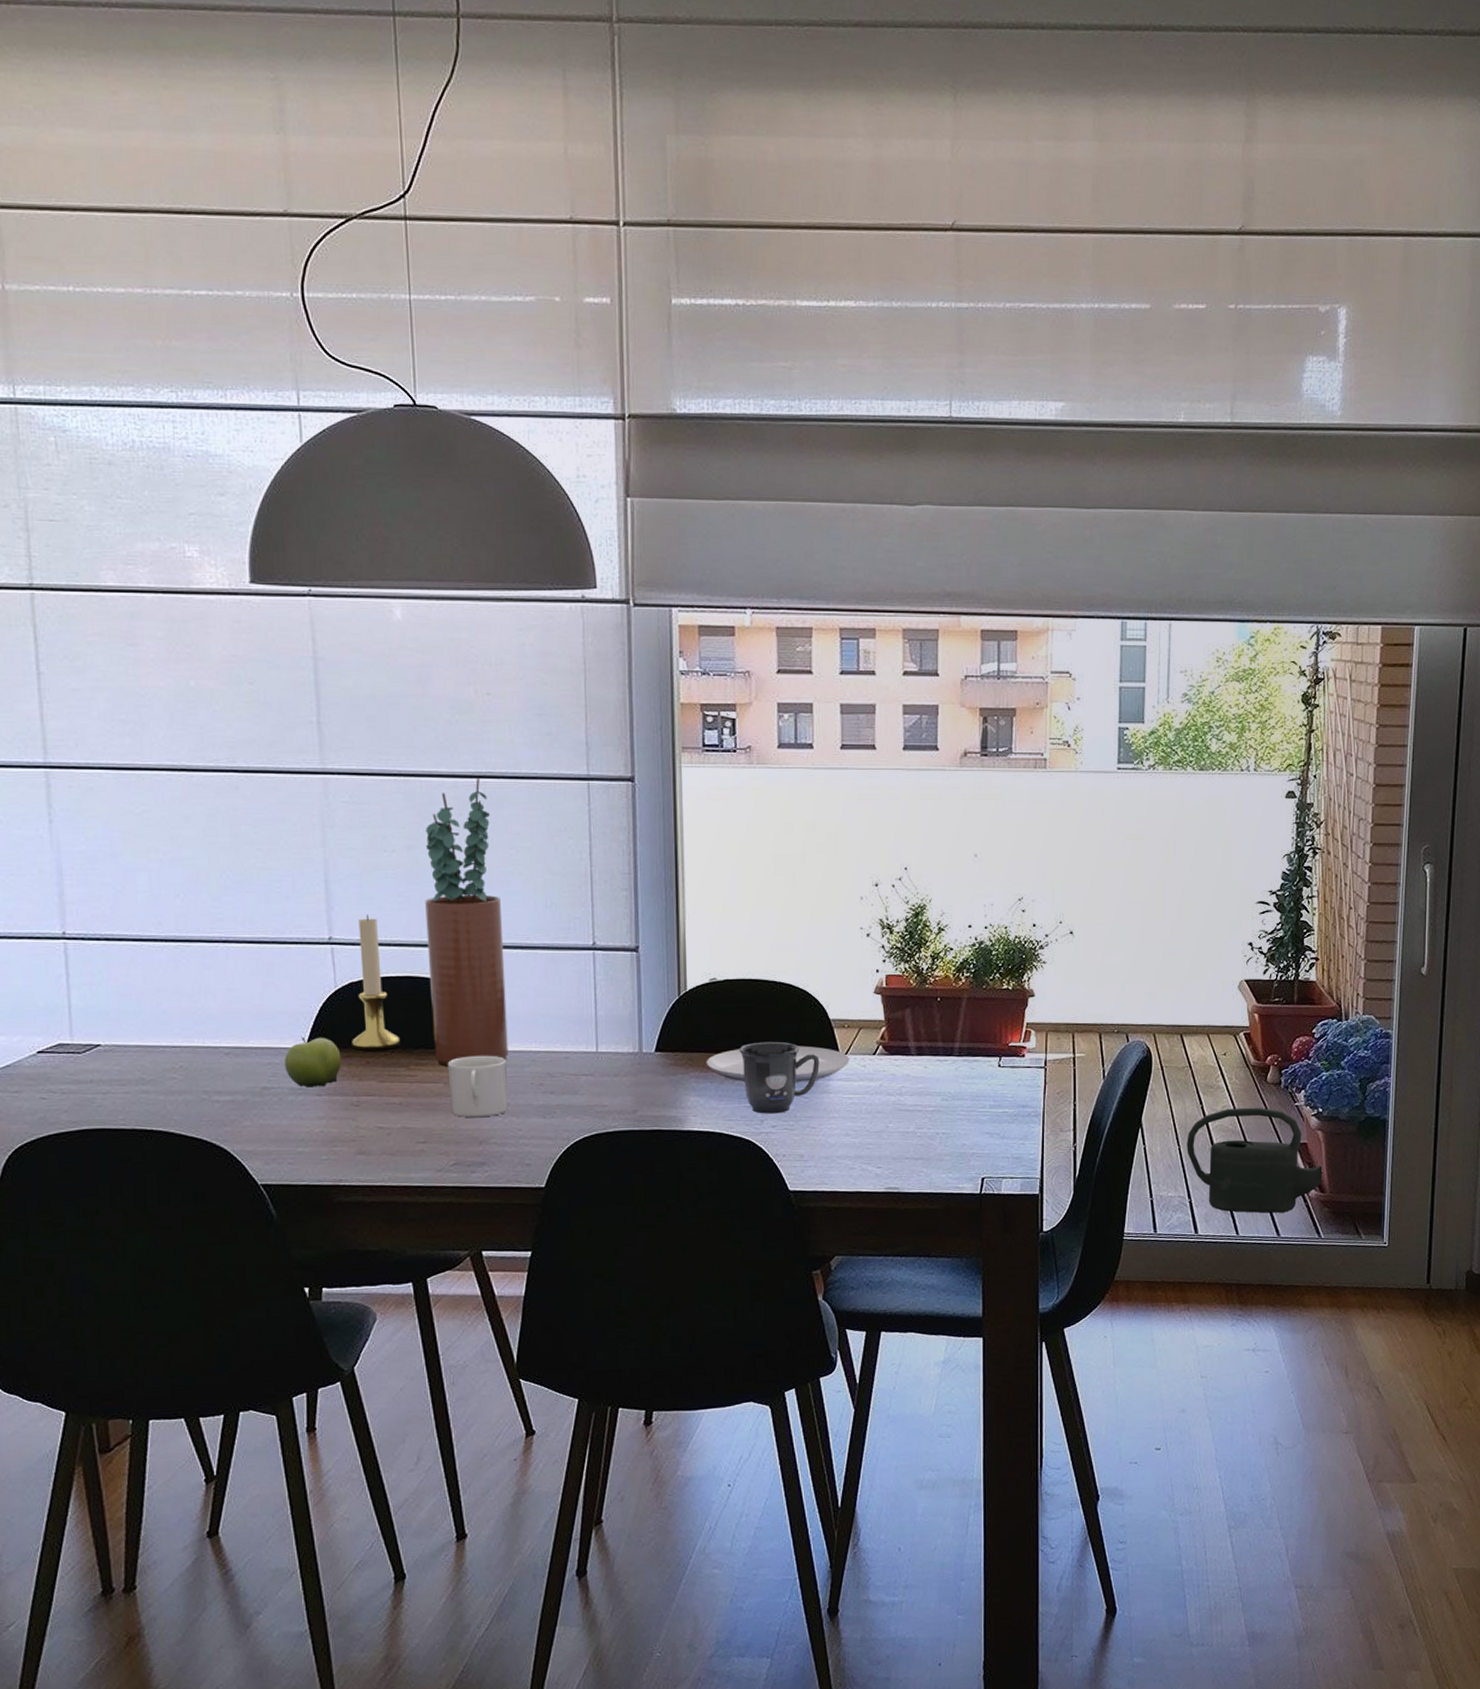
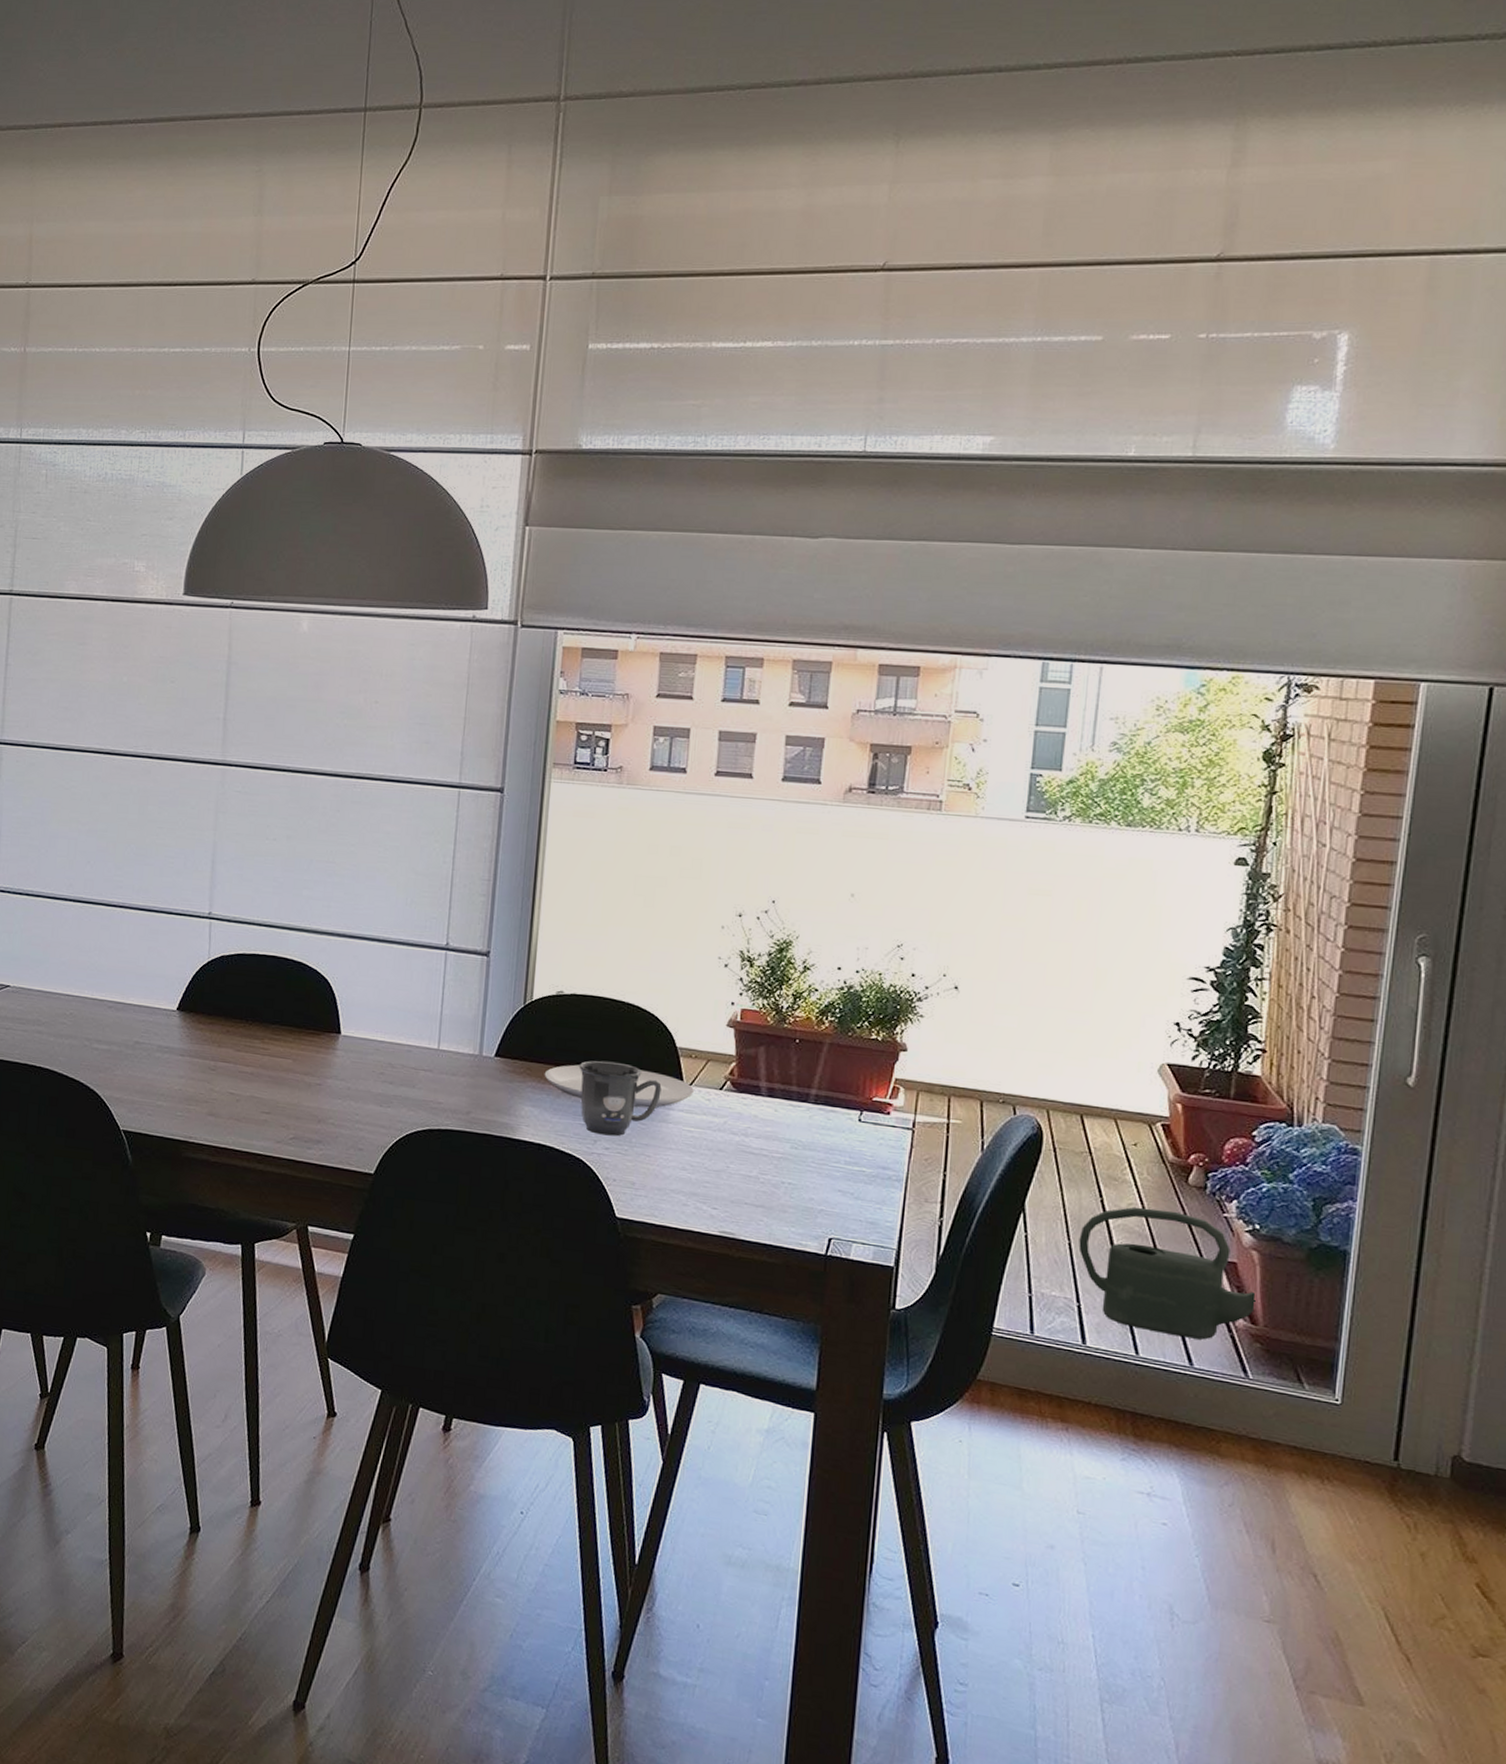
fruit: present [284,1037,342,1088] -> none [156,1000,206,1049]
candle holder: present [352,914,401,1052] -> none [216,894,259,1022]
vase: present [425,777,509,1067] -> none [288,778,365,1045]
mug: present [447,1055,508,1118] -> none [296,1037,352,1098]

